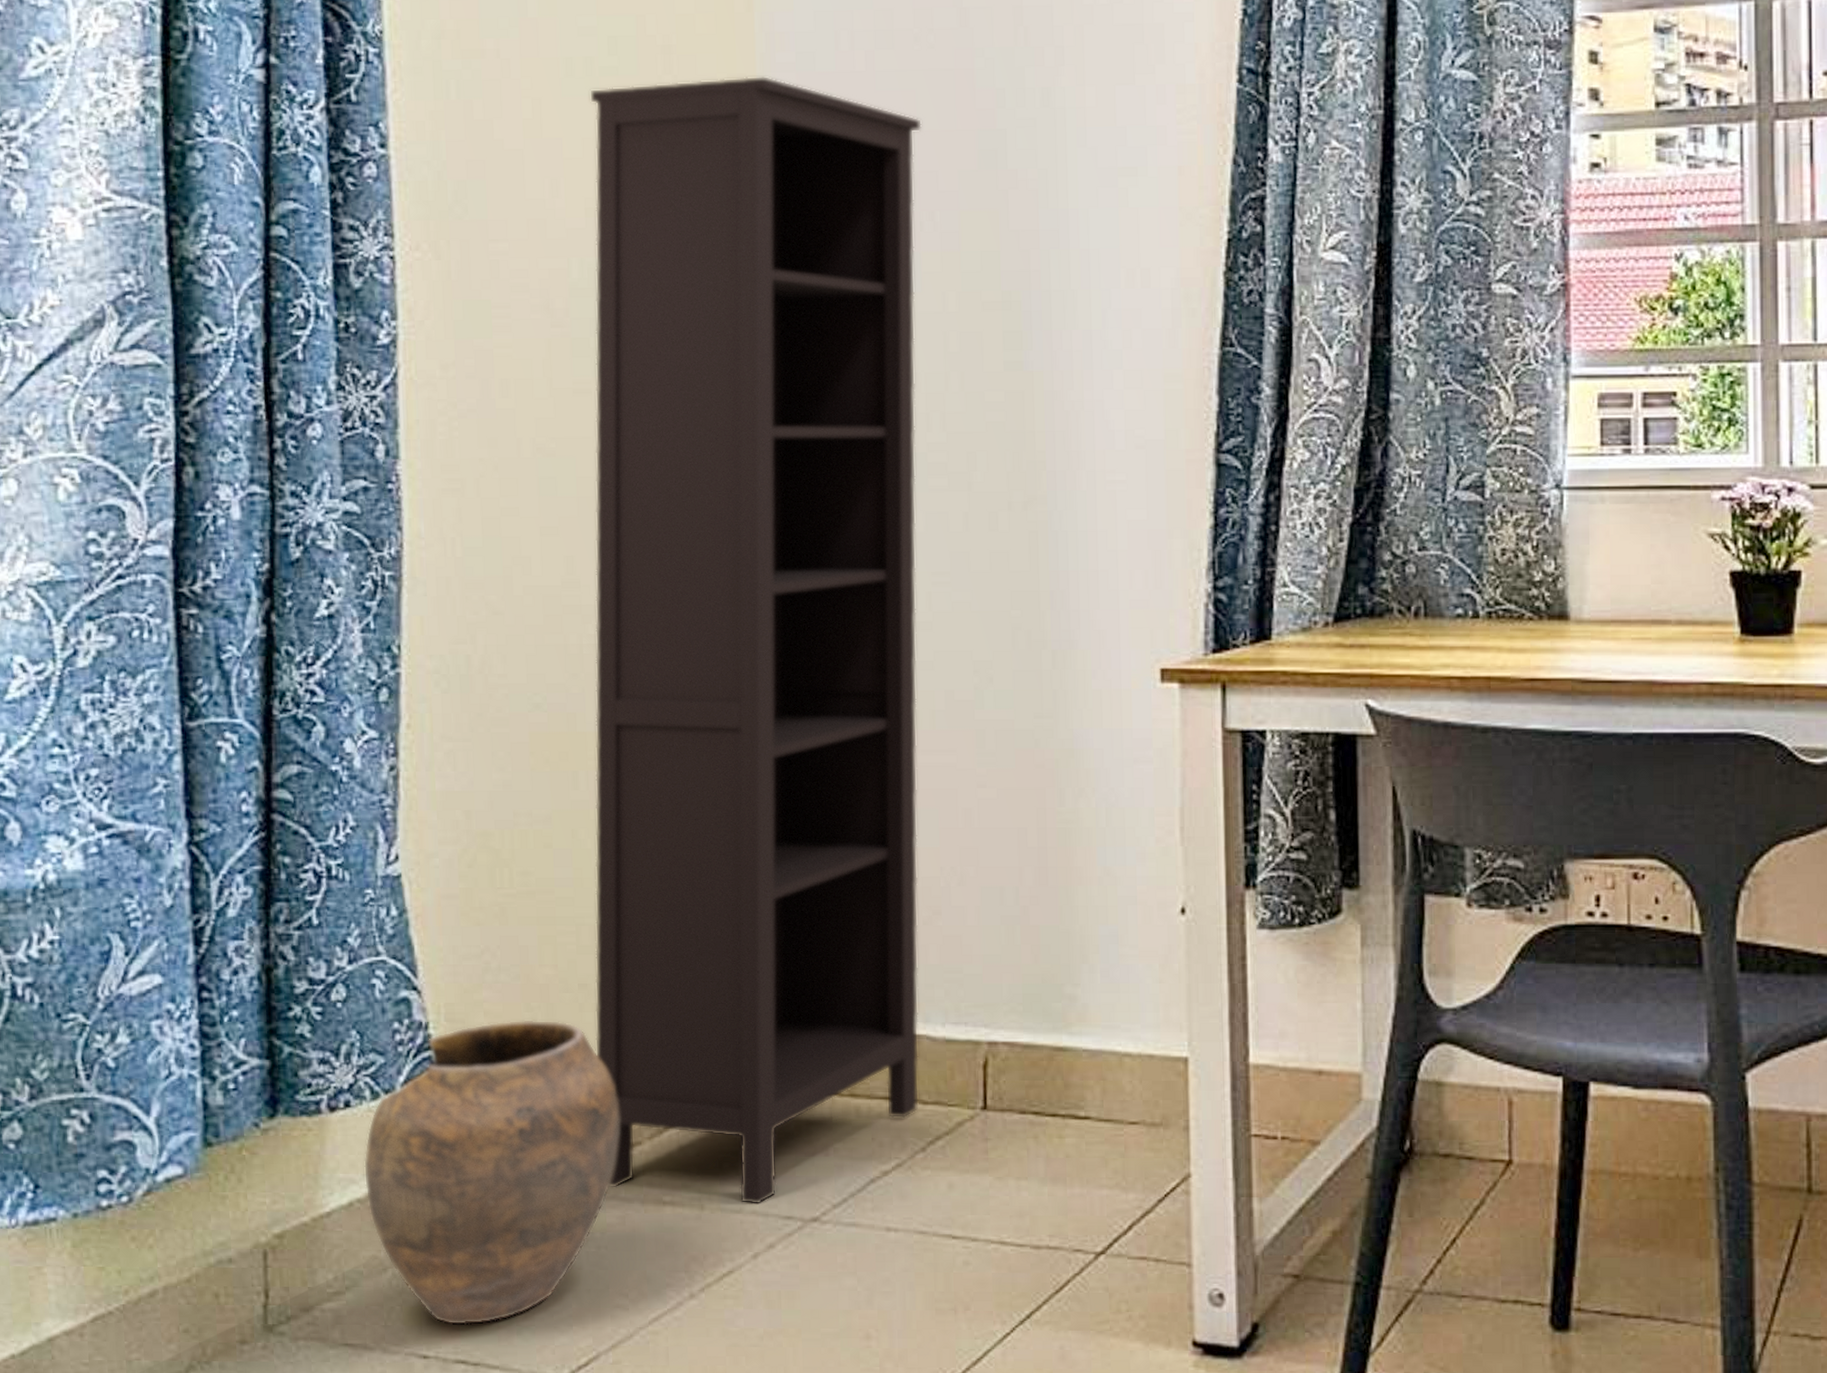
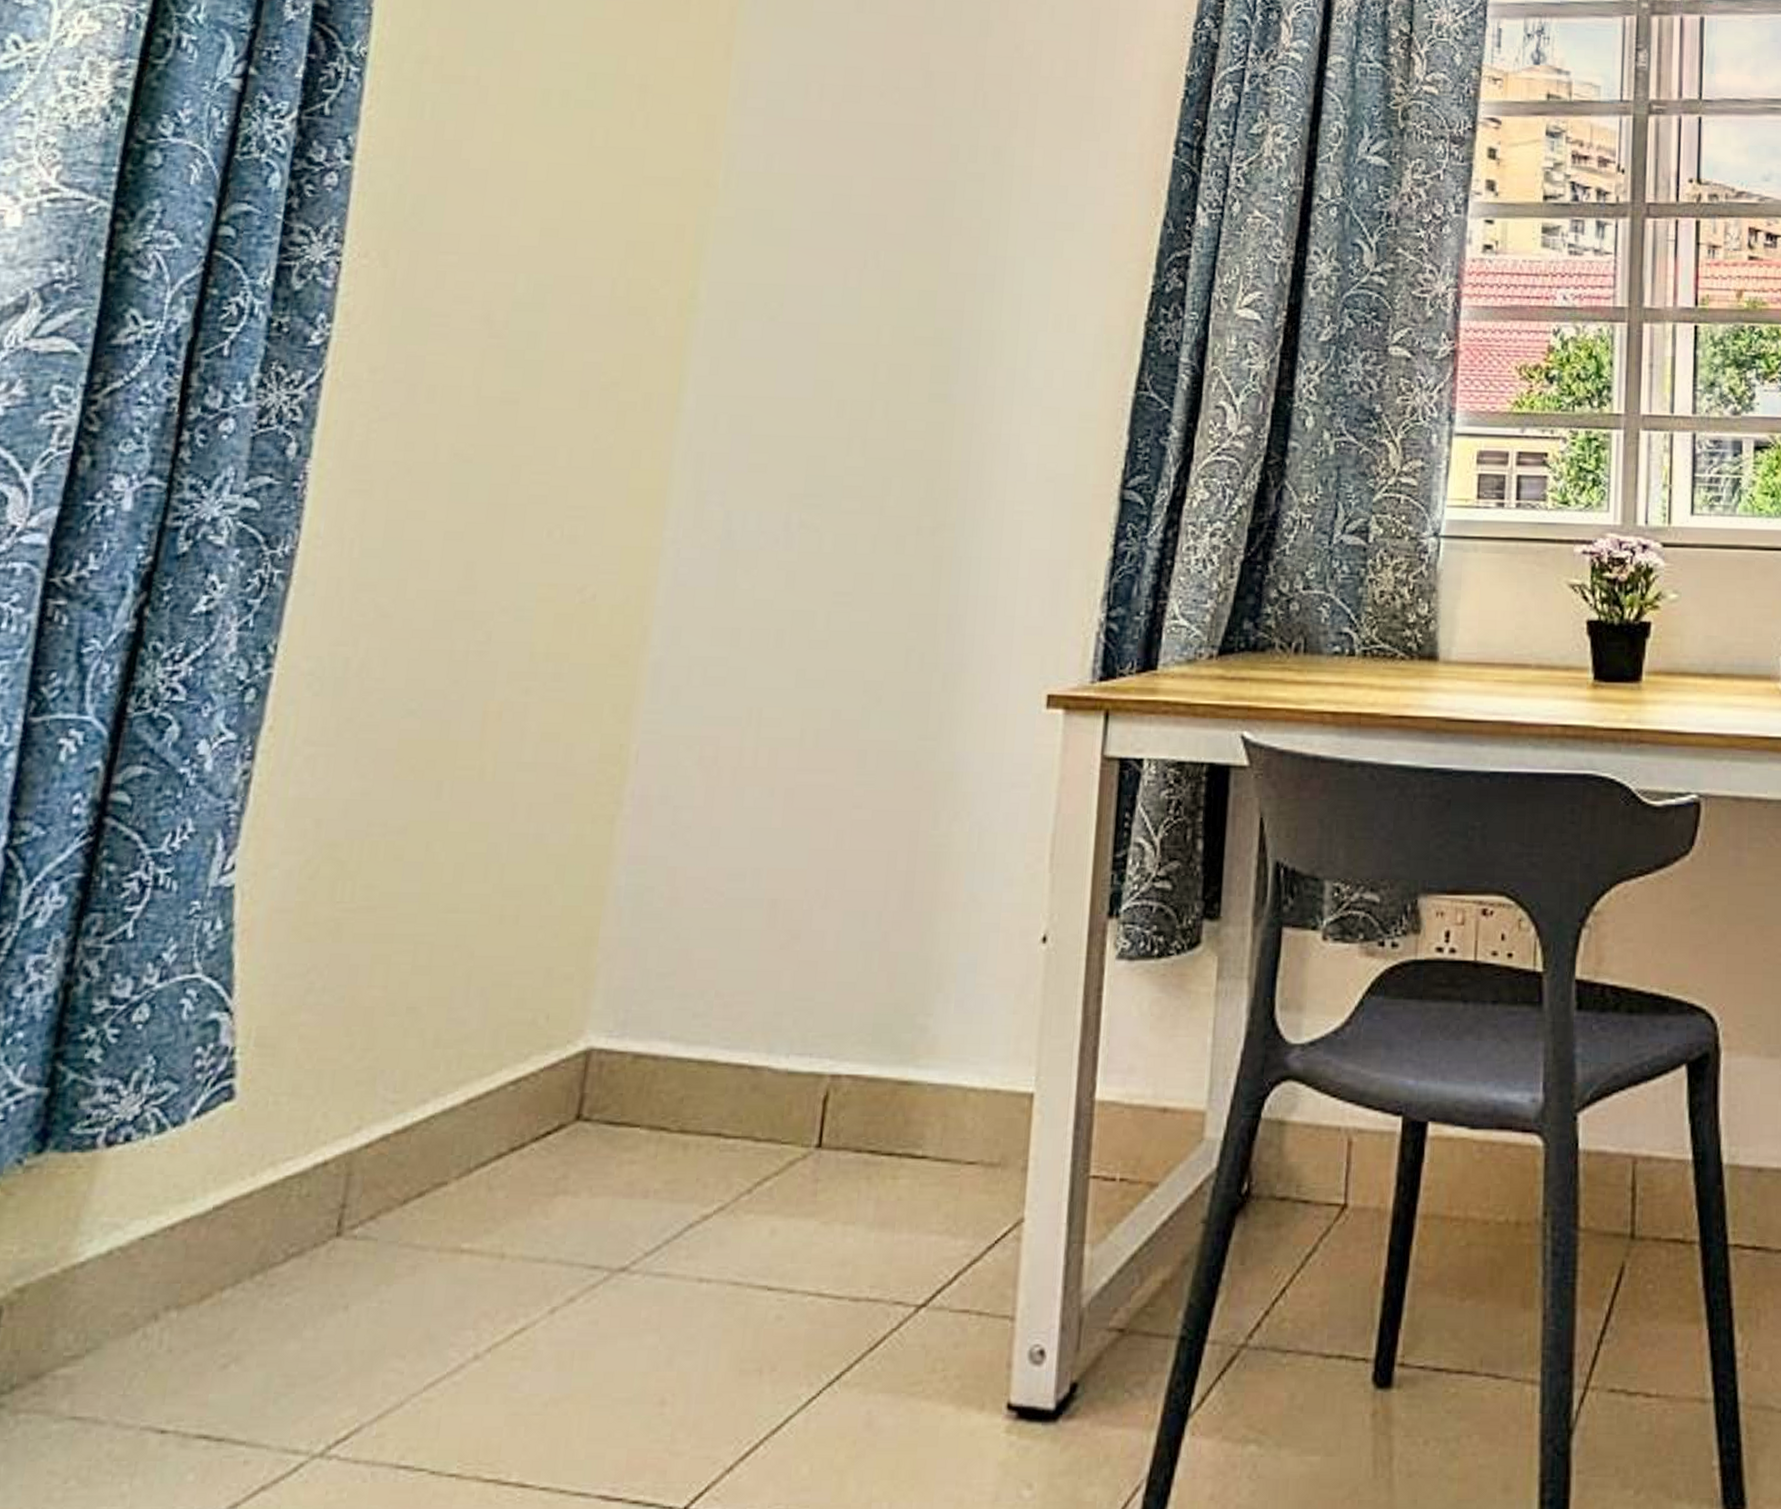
vase: present [363,1020,620,1326] -> none [129,1045,430,1394]
bookcase: present [589,75,922,1204] -> none [404,117,877,1252]

